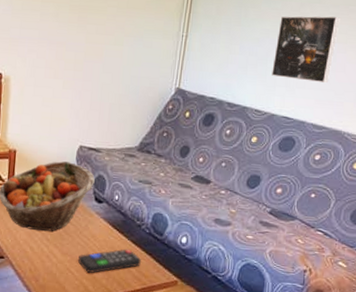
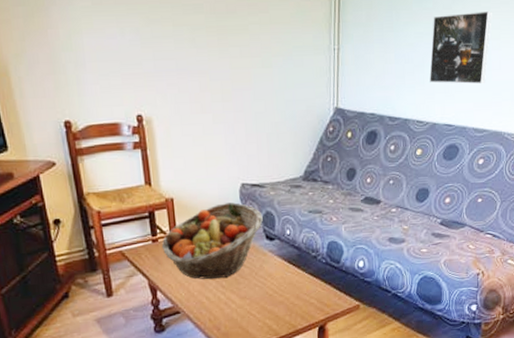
remote control: present [78,249,142,273] -> none [258,282,323,312]

